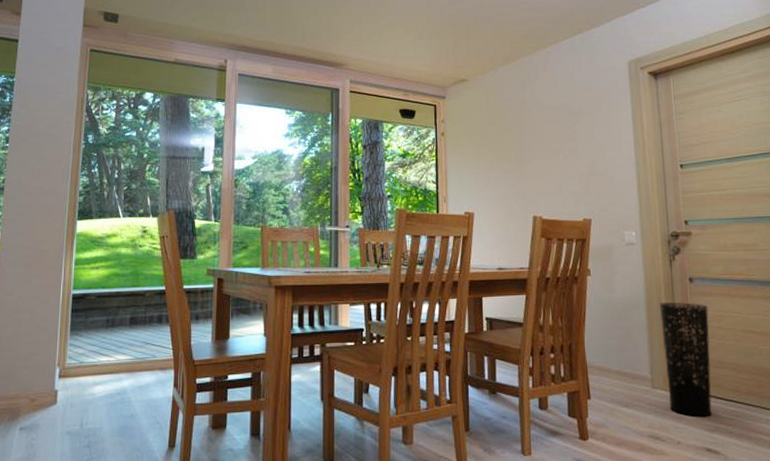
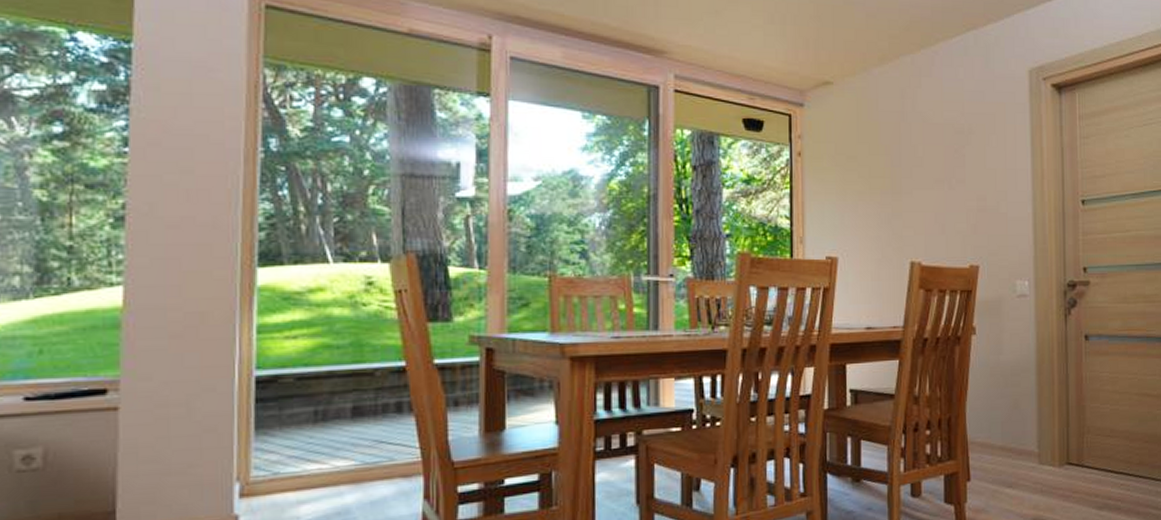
umbrella stand: present [660,302,712,418] -> none [1052,364,1103,494]

